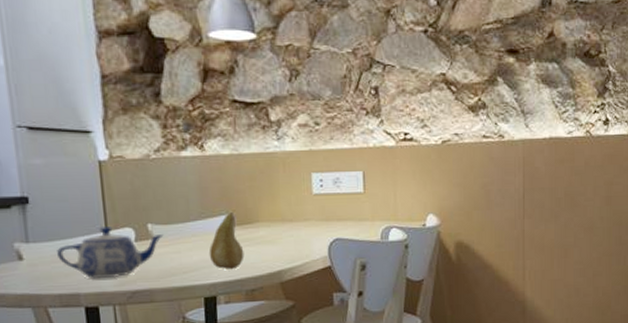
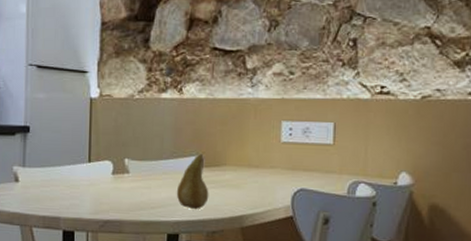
teapot: present [57,225,164,279] -> none [46,157,138,206]

